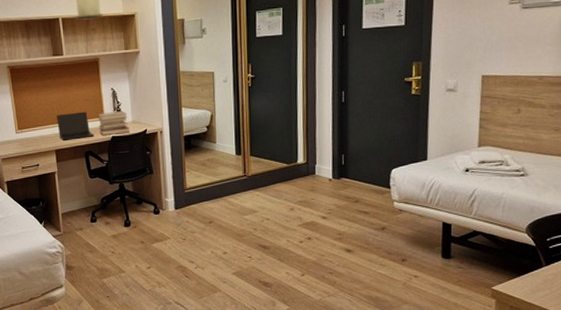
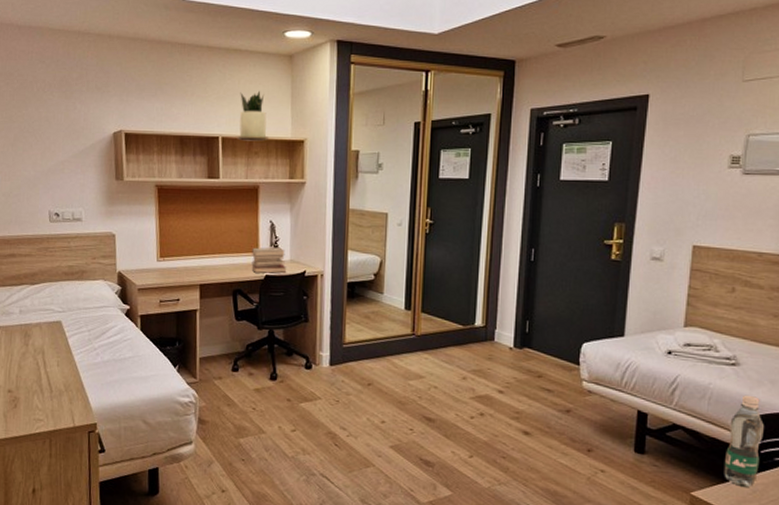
laptop: present [57,111,95,140] -> none [205,244,246,275]
bottle: none [519,200,551,278] -> present [724,394,764,487]

